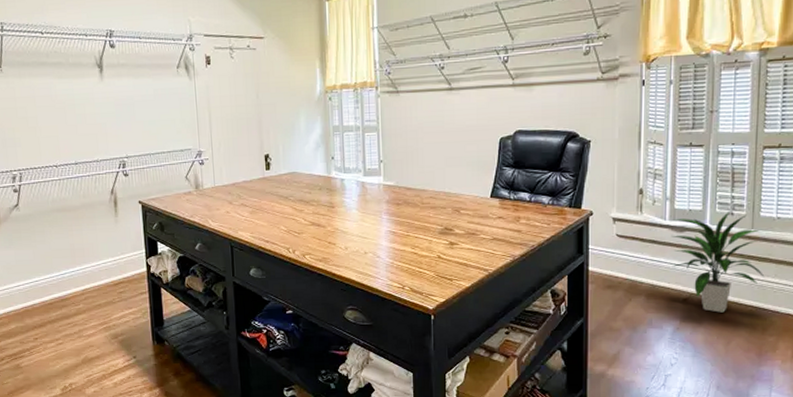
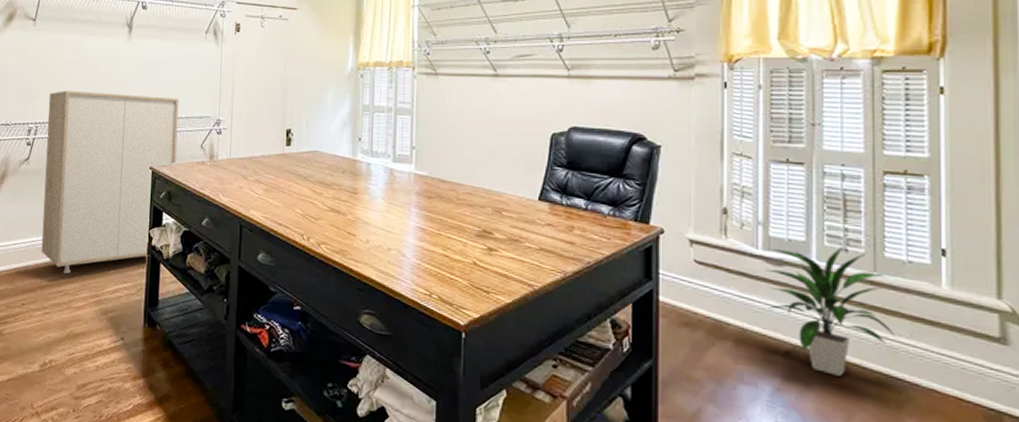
storage cabinet: none [28,134,164,307] -> present [41,90,179,274]

